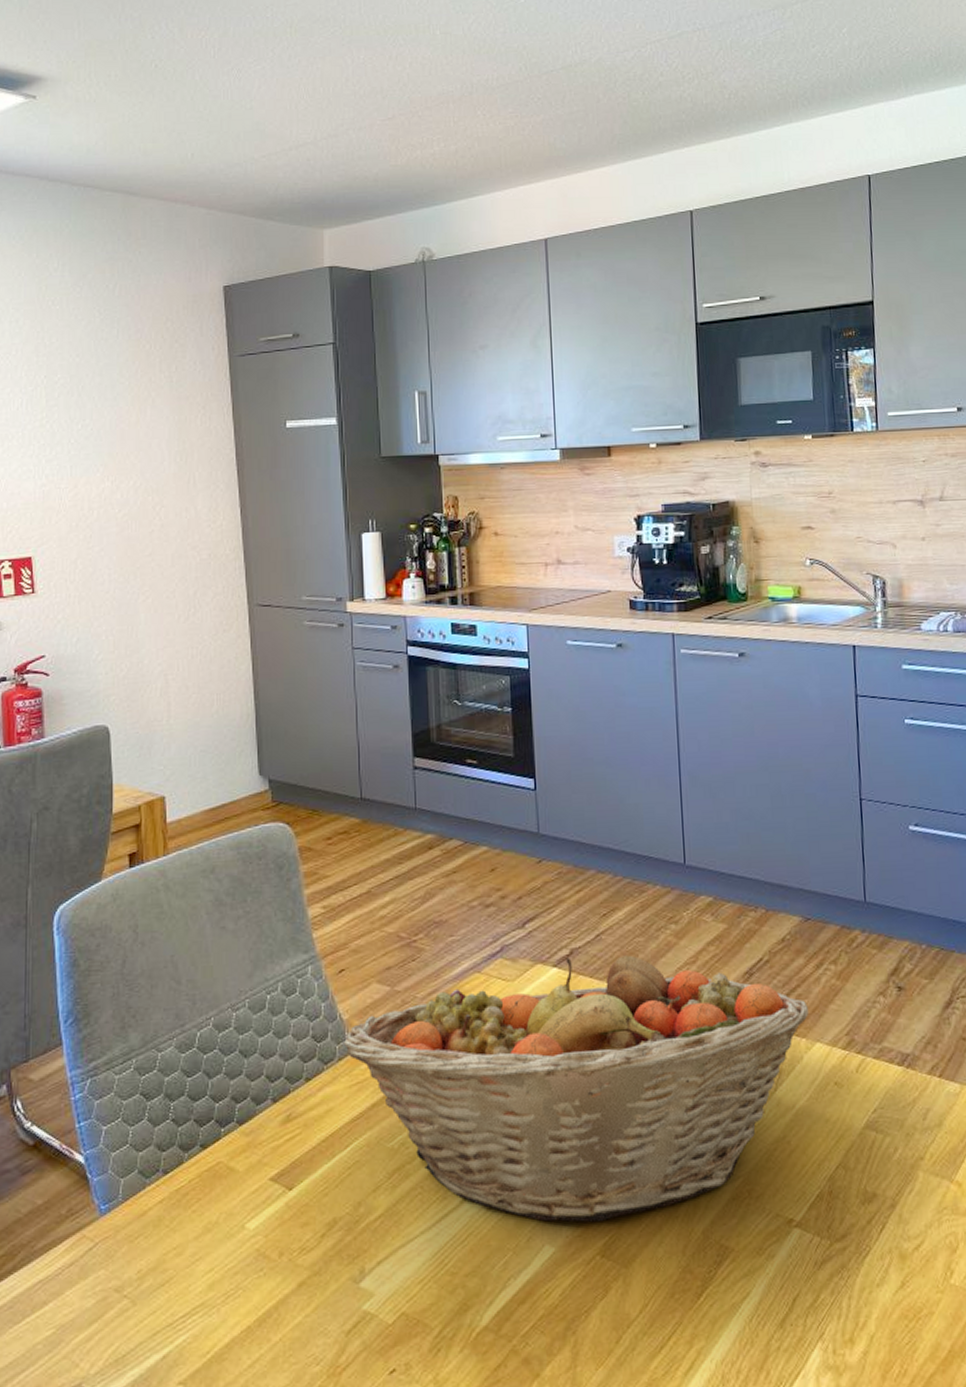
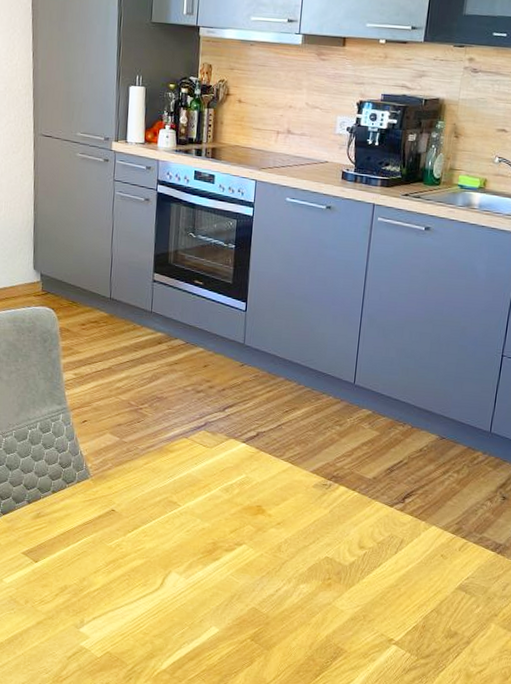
fruit basket: present [344,955,808,1222] -> none [82,438,431,618]

